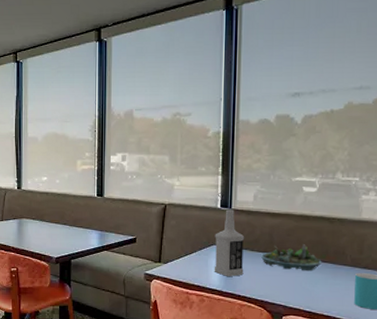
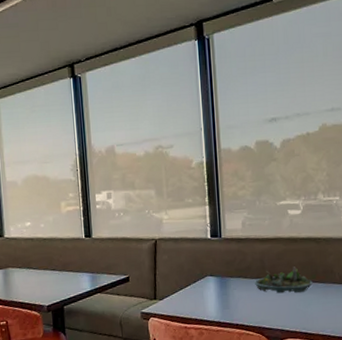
vodka: present [214,209,245,276] -> none [207,239,239,307]

